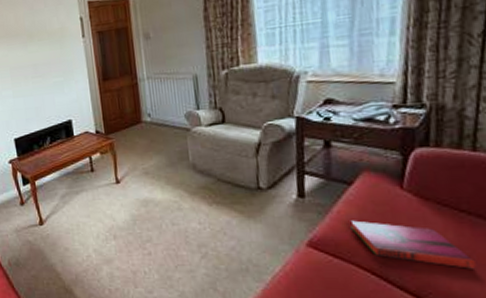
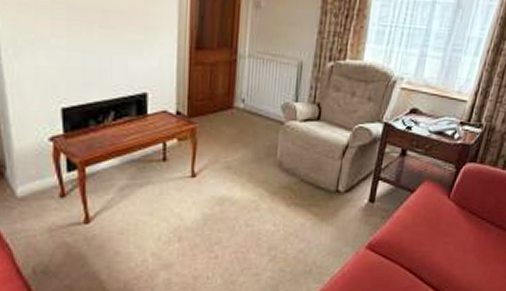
hardback book: present [350,220,476,269] -> none [404,225,481,266]

